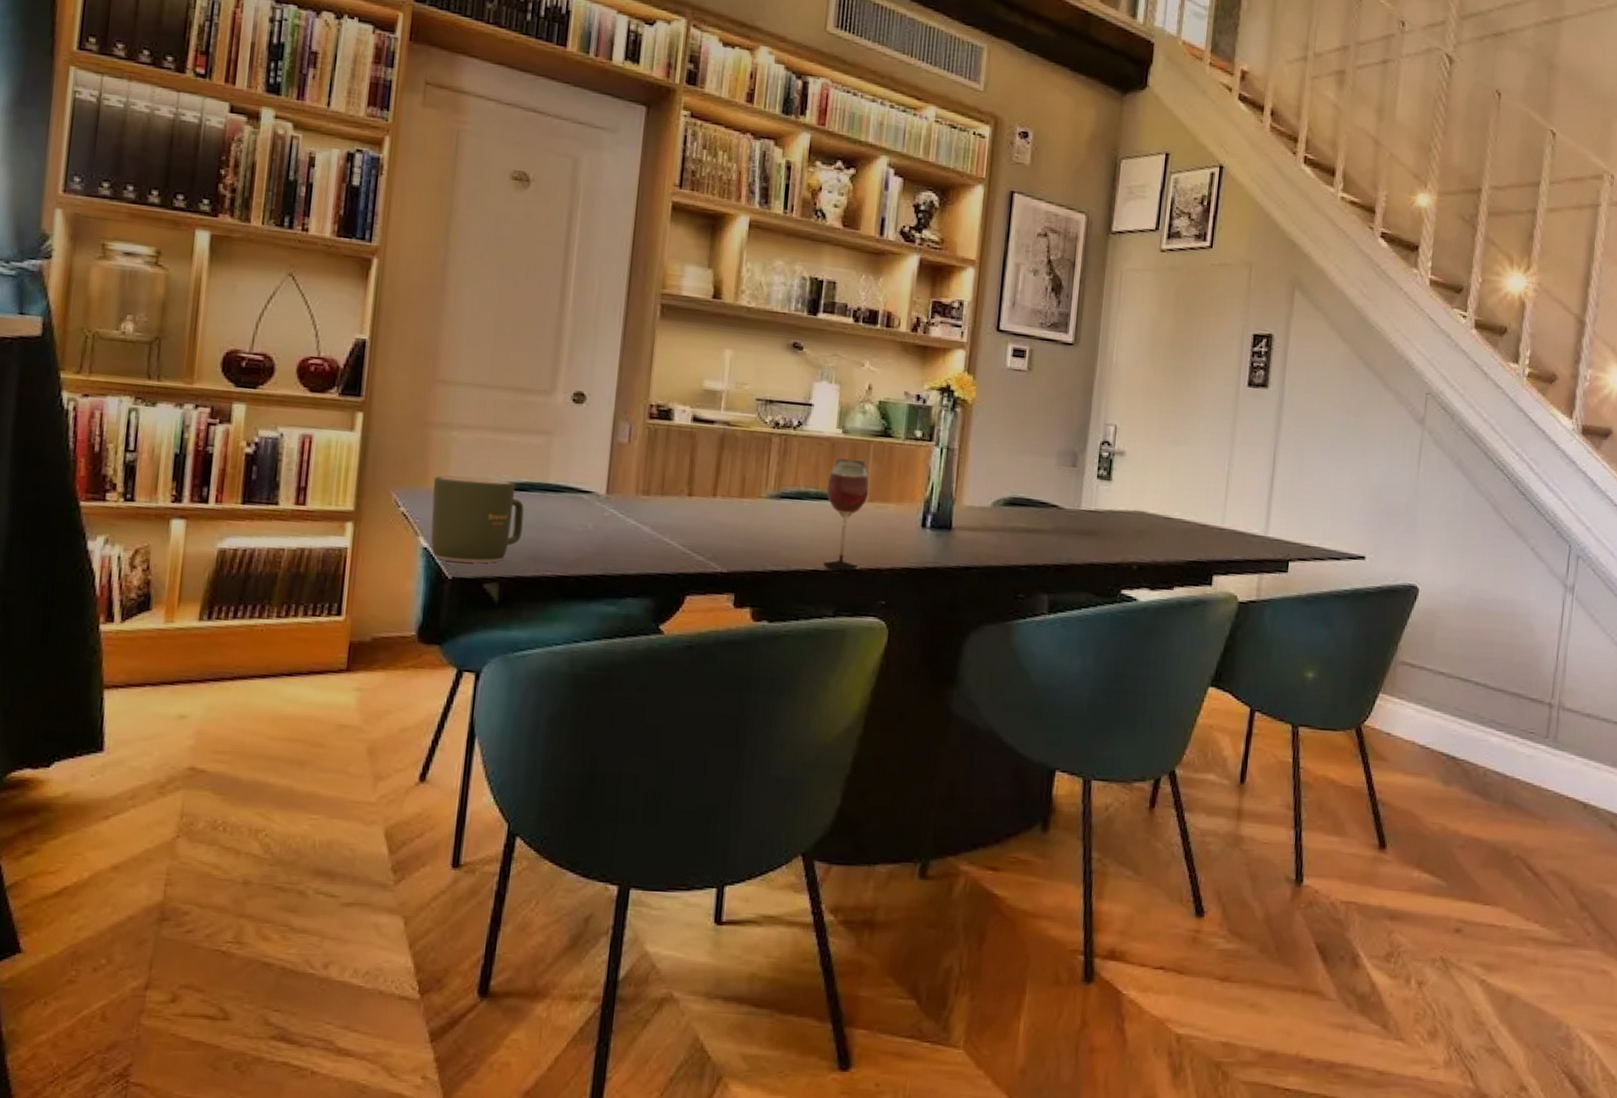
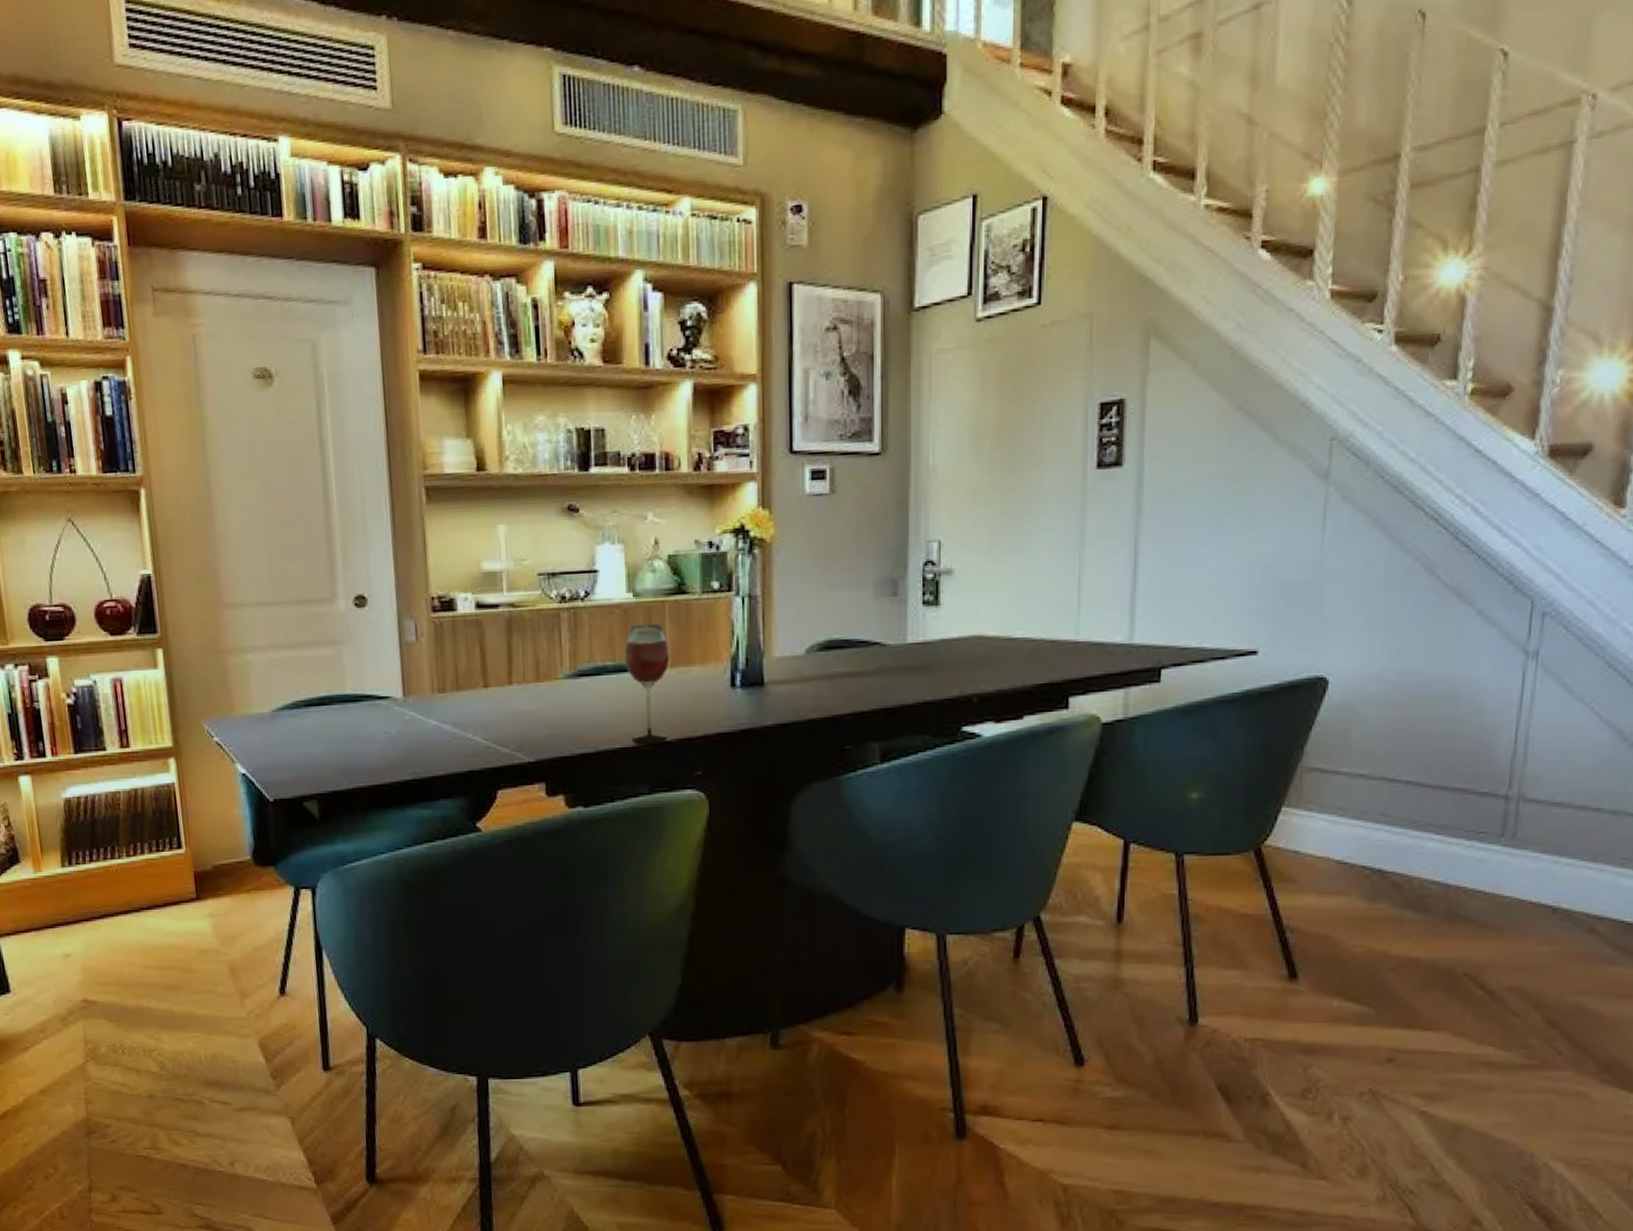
mug: present [430,475,524,564] -> none [238,697,330,784]

